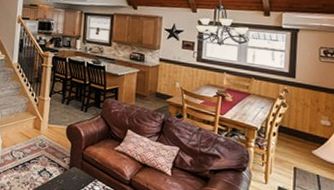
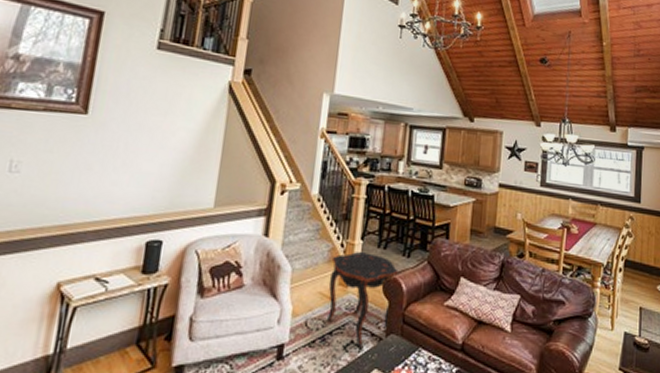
side table: none [25,105,78,175] -> present [326,251,399,348]

